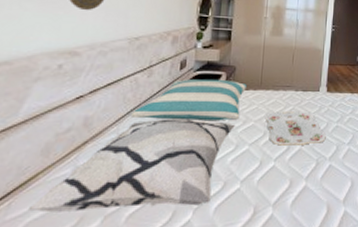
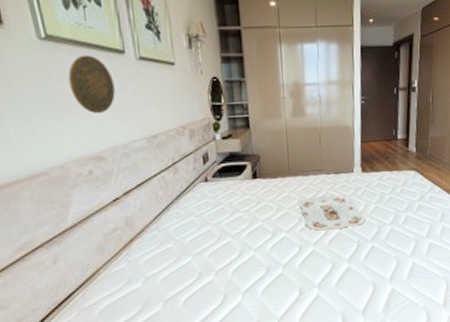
decorative pillow: present [27,119,235,213] -> none [99,211,268,301]
pillow: present [131,79,247,121] -> none [166,170,274,215]

